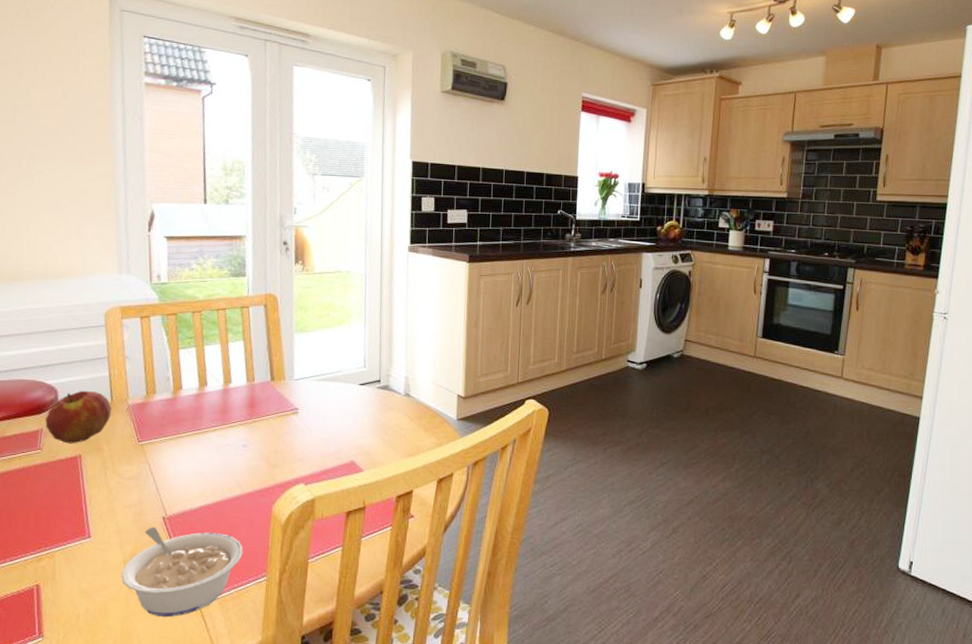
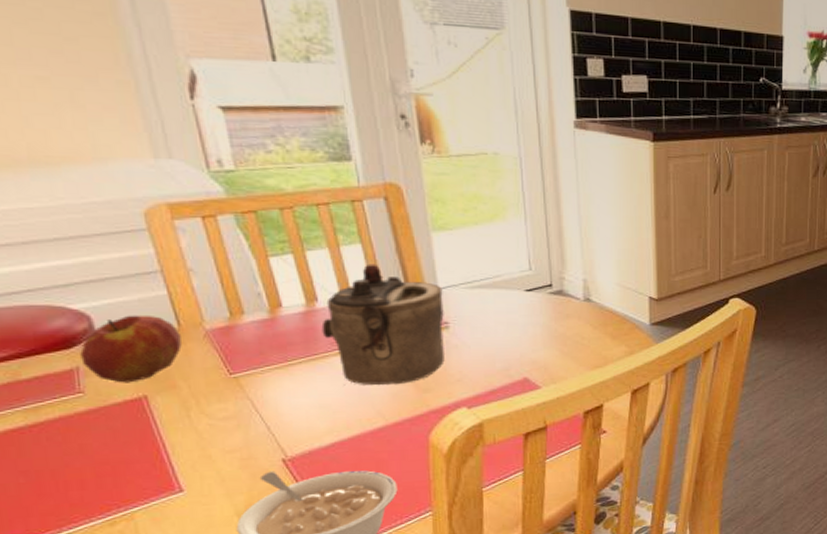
teapot: none [206,357,297,460] -> present [321,264,445,386]

